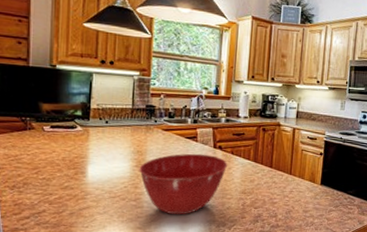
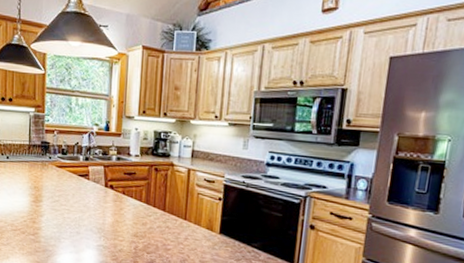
mixing bowl: present [139,153,228,215] -> none [36,191,120,253]

